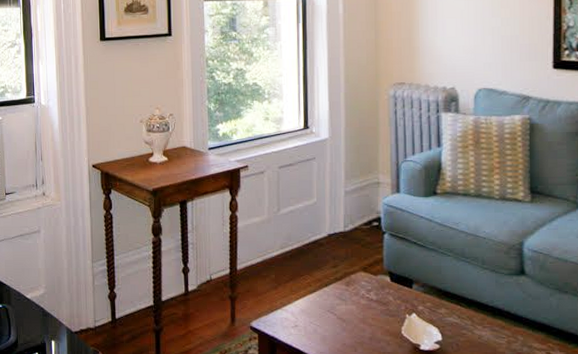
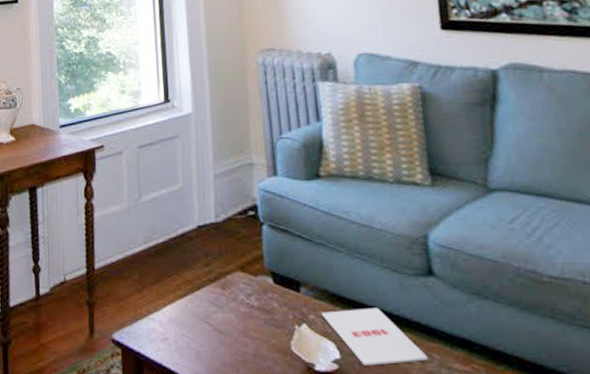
magazine: none [429,300,514,346] -> present [321,307,429,366]

